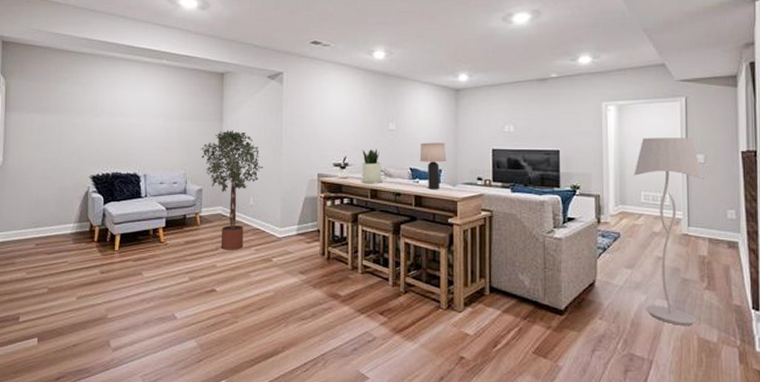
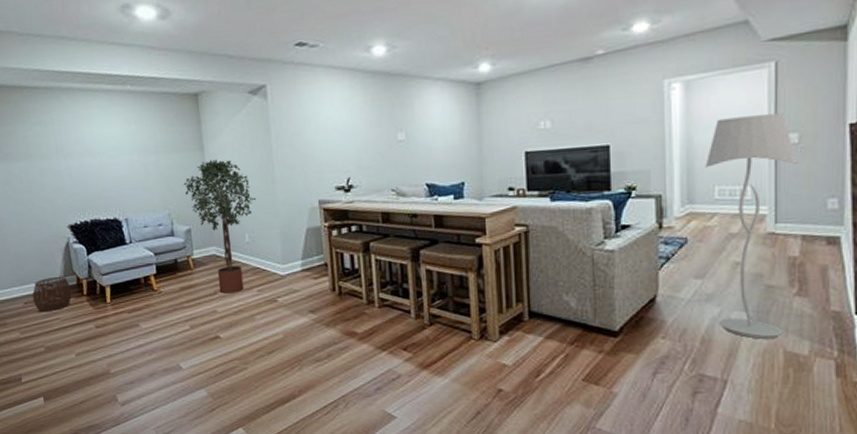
woven basket: none [44,221,84,255] -> present [32,276,72,313]
planter: present [361,148,383,184] -> none [368,164,395,207]
table lamp: present [419,142,447,190] -> none [437,150,470,207]

